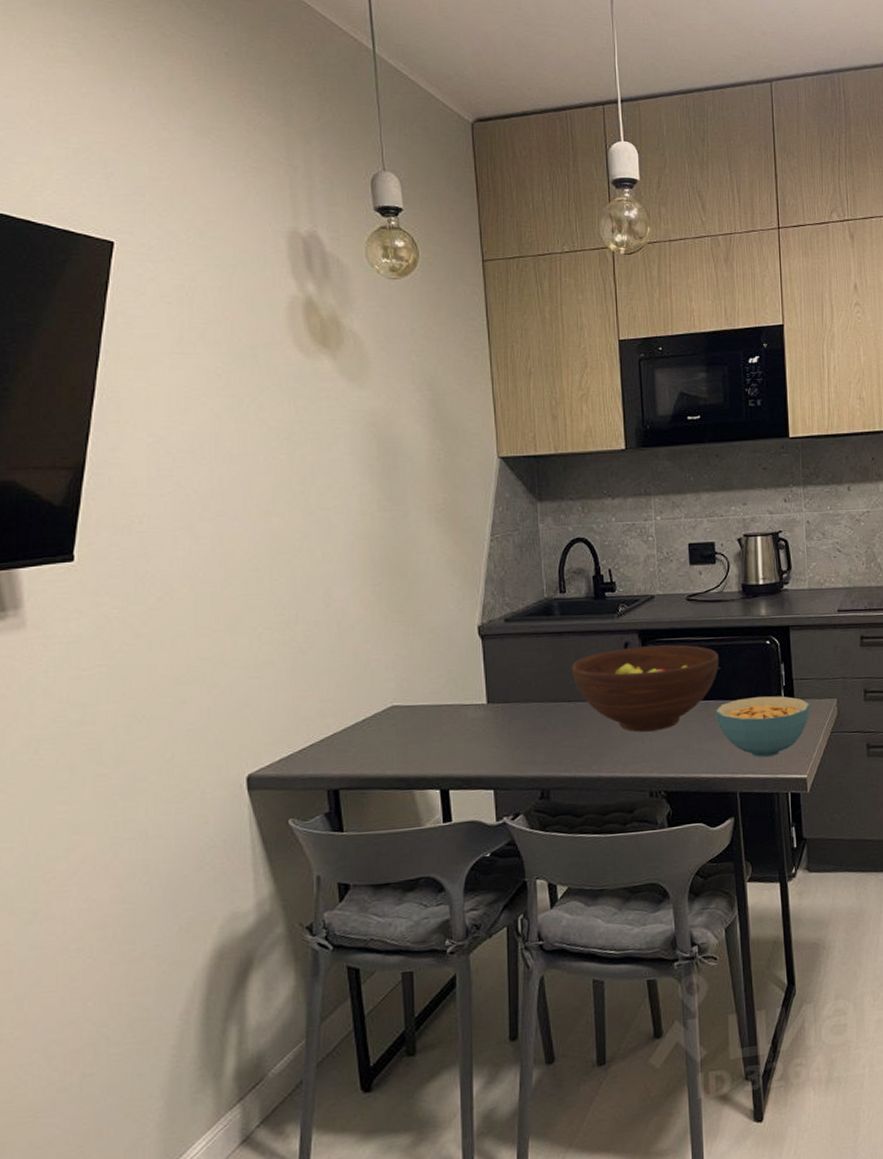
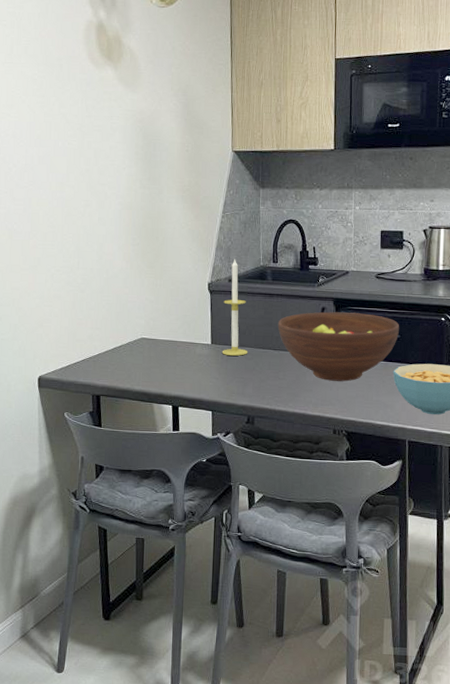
candle: none [500,591,536,716] -> present [222,258,248,356]

